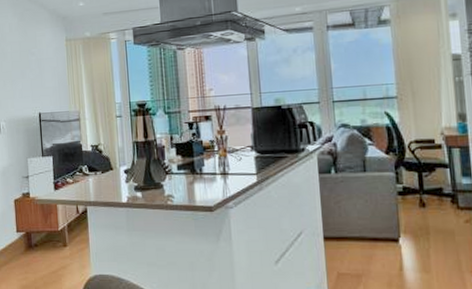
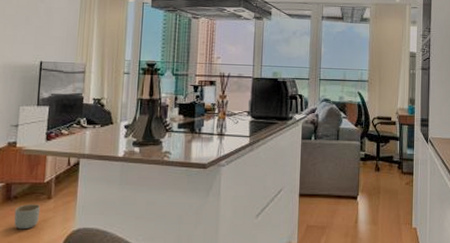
planter: none [37,251,59,276] -> present [14,204,40,230]

